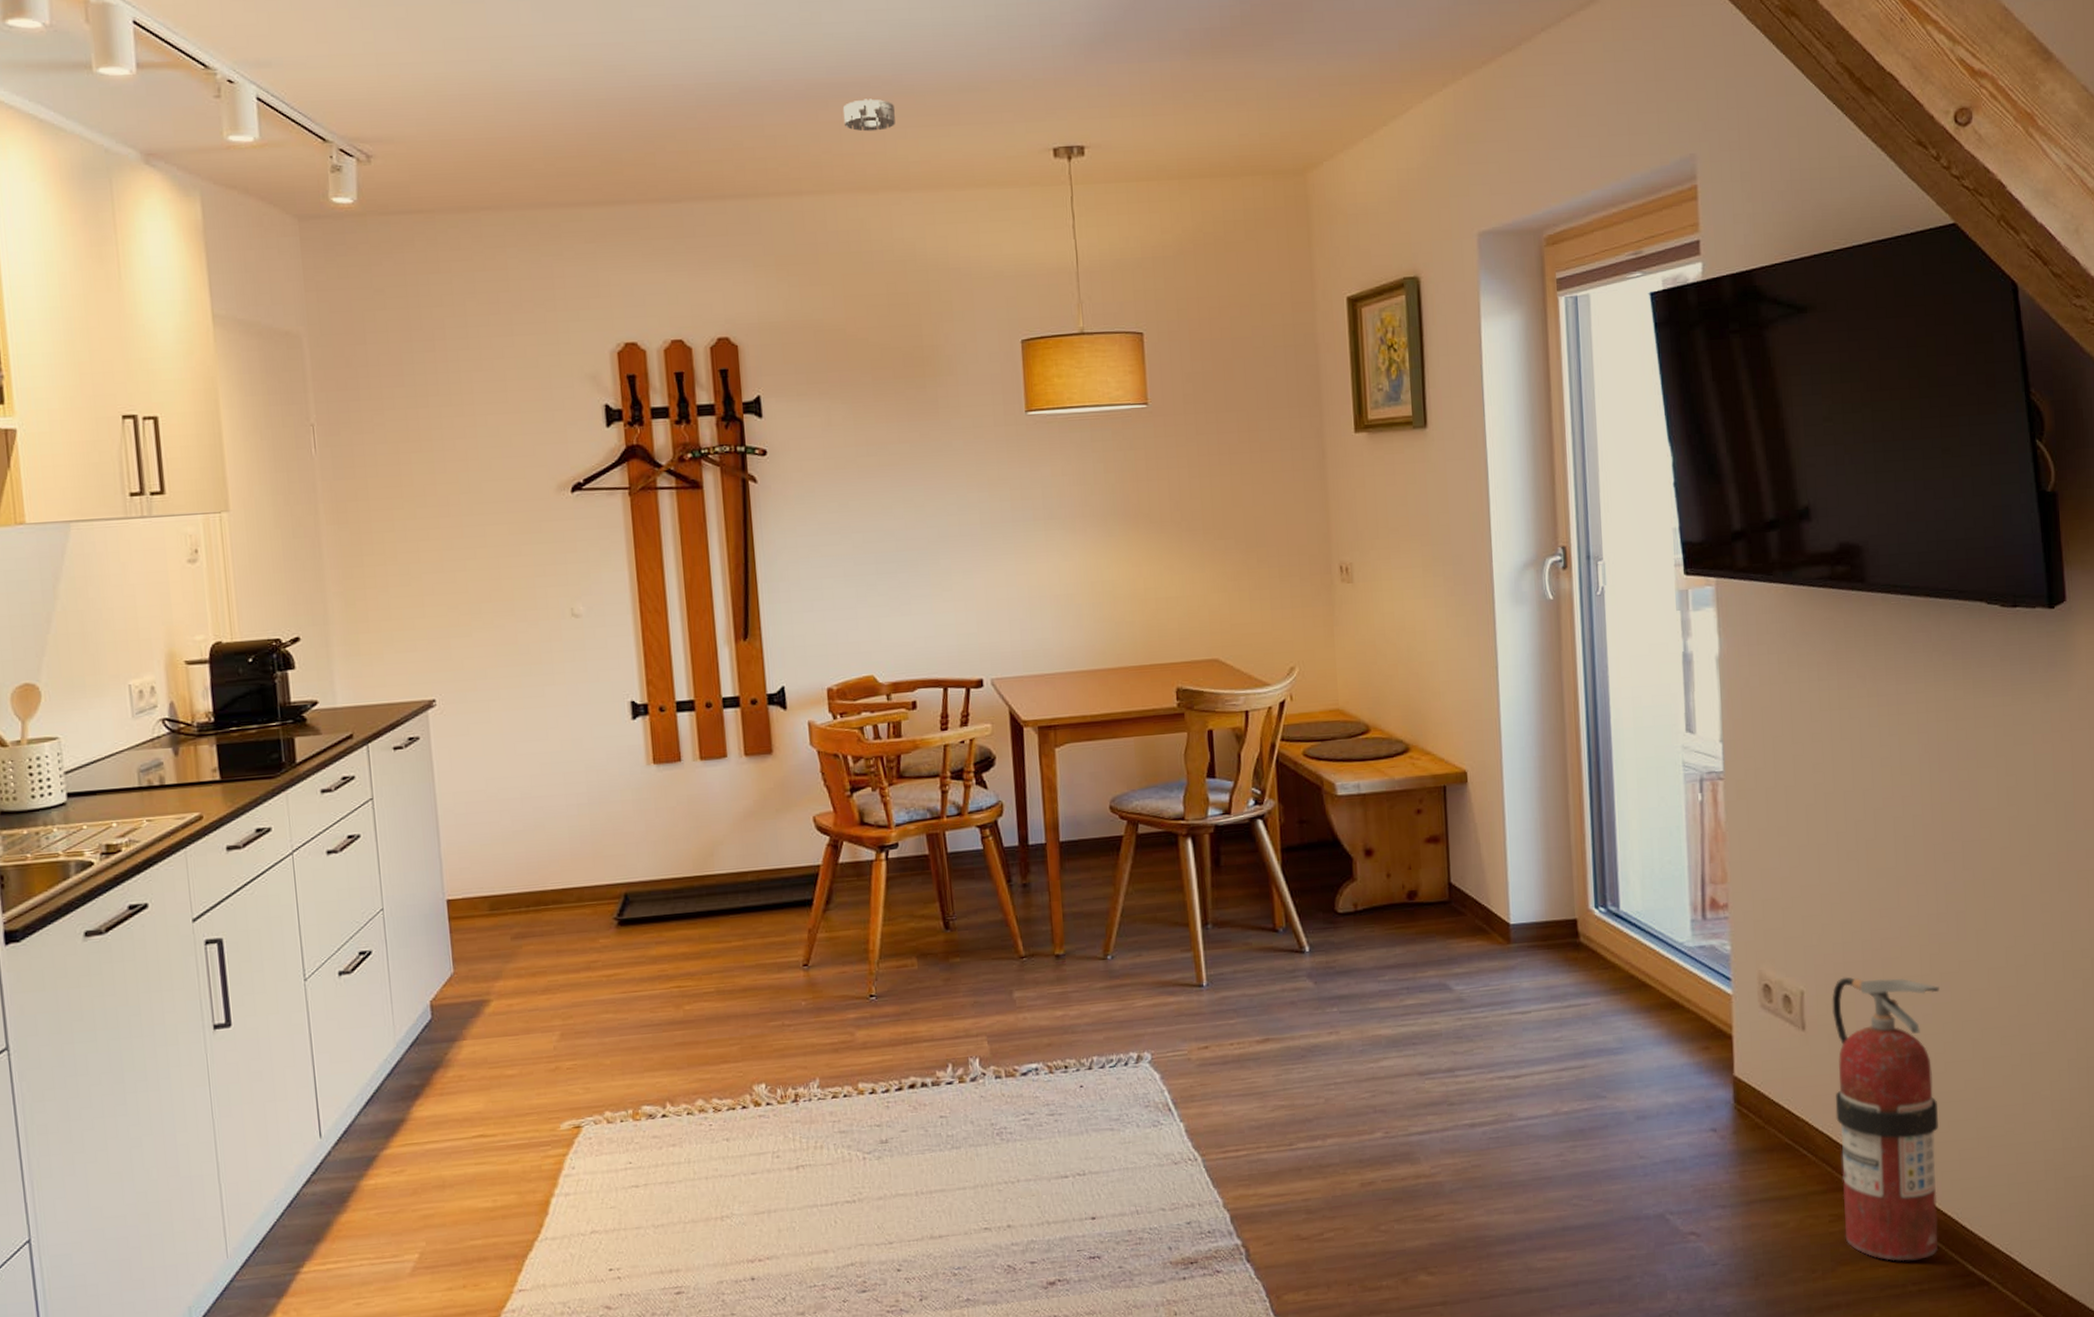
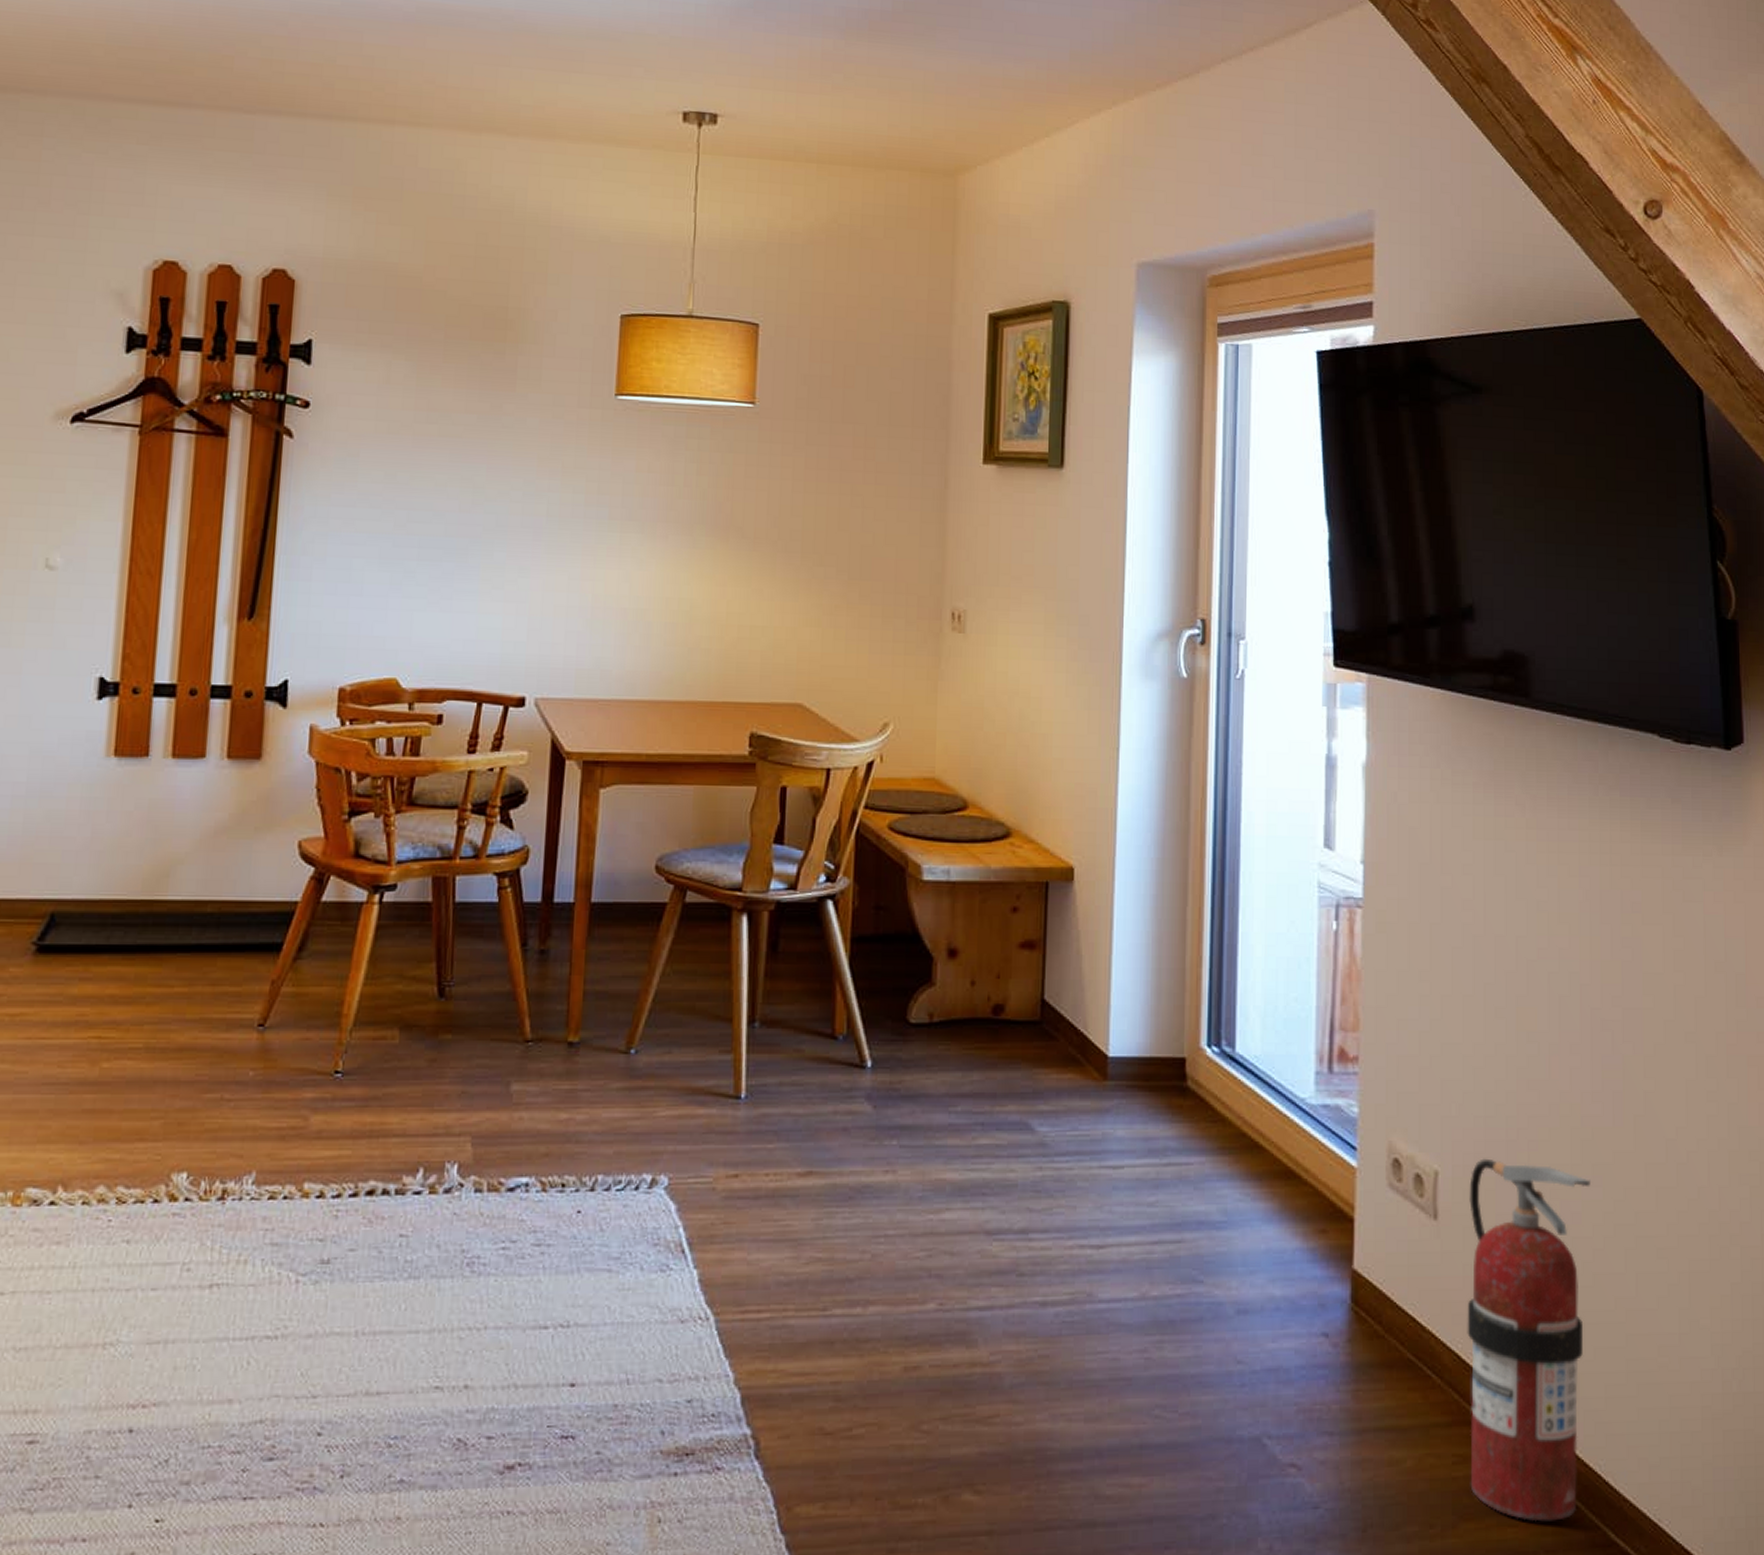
smoke detector: present [842,98,895,132] -> none [453,31,512,68]

